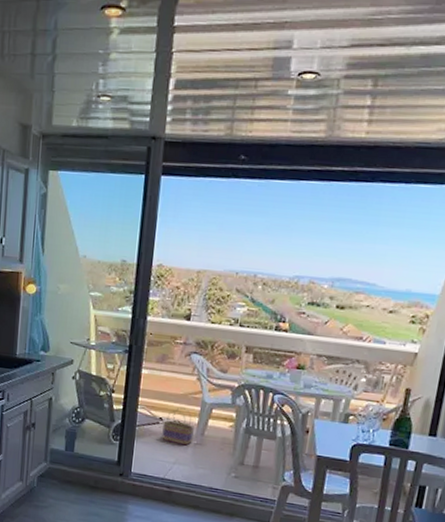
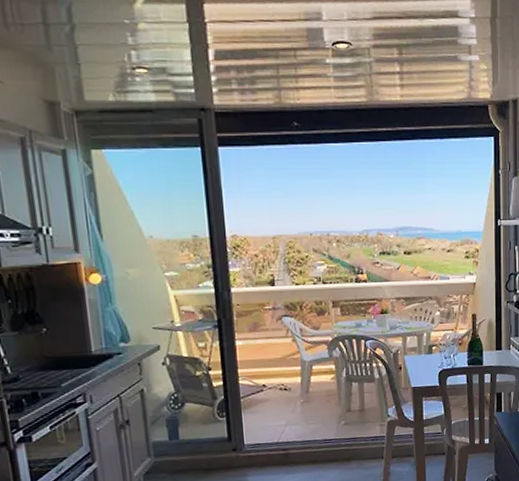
basket: present [162,407,195,446] -> none [267,370,300,407]

